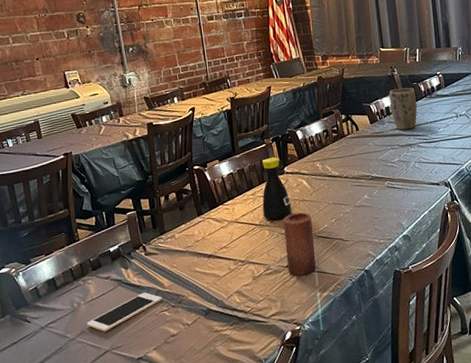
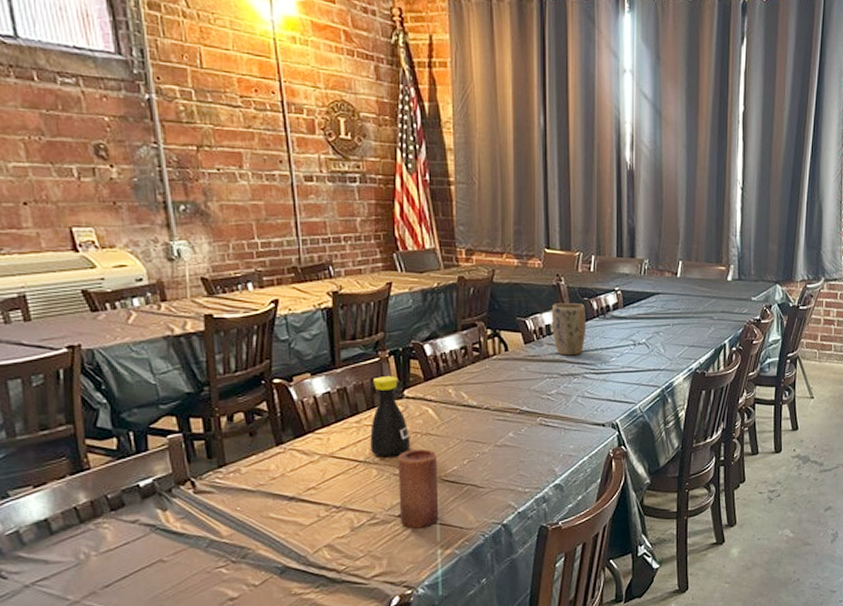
cell phone: present [86,292,162,332] -> none [99,542,218,593]

